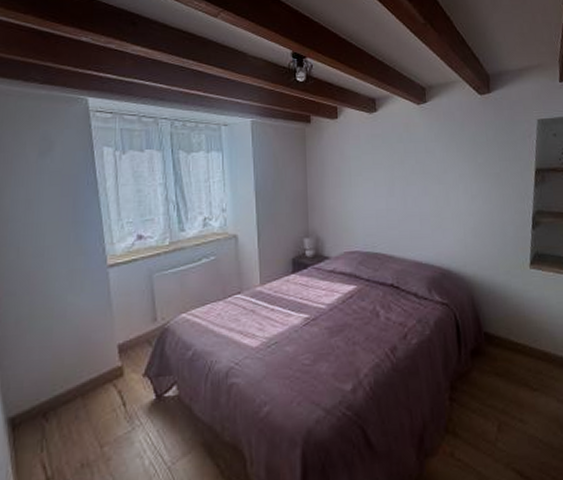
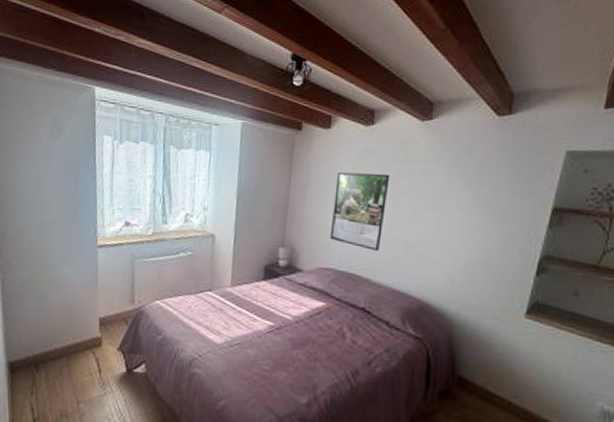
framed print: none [350,155,399,228] -> present [329,171,390,251]

